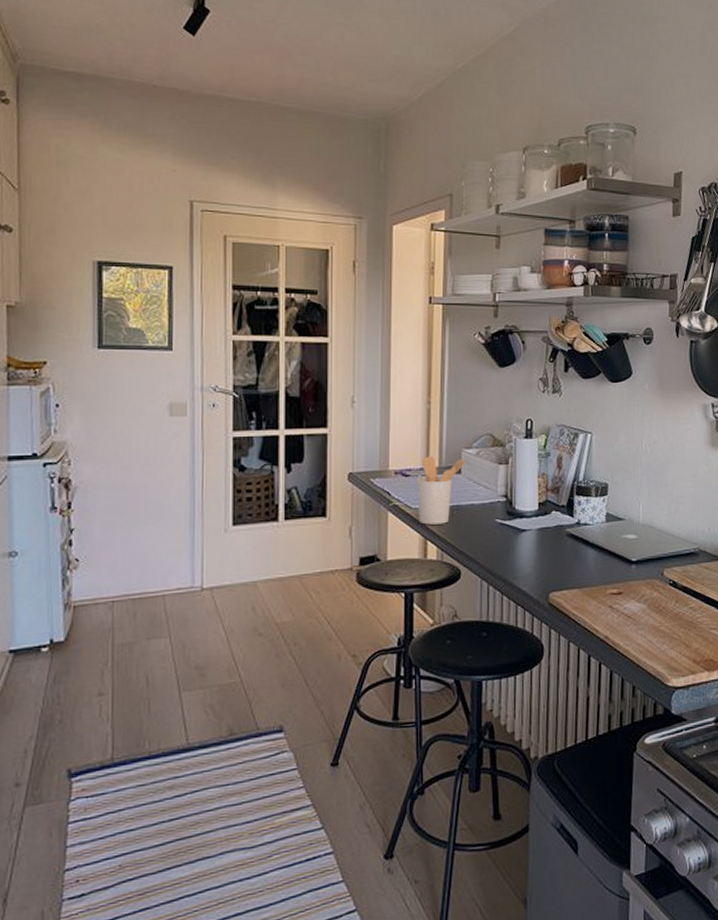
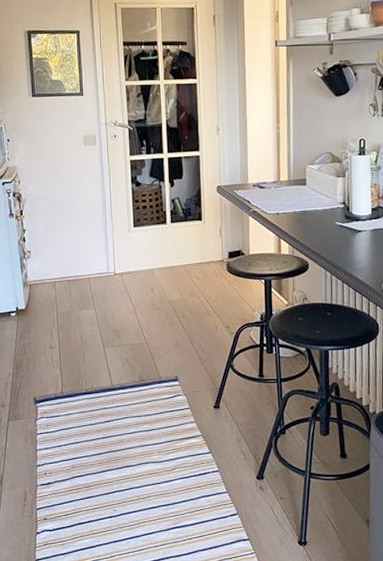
utensil holder: present [417,456,466,525] -> none [271,171,310,227]

